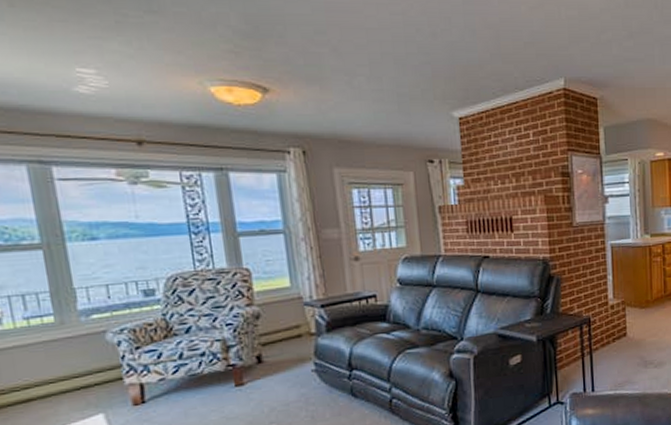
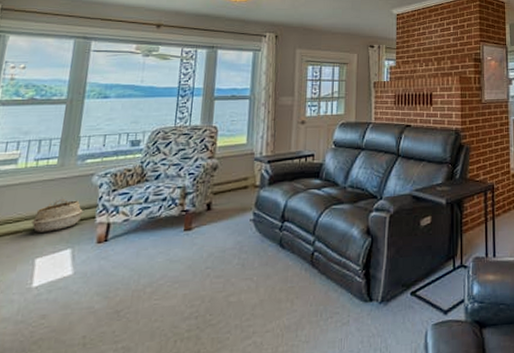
woven basket: none [44,358,106,399] -> present [31,196,83,232]

